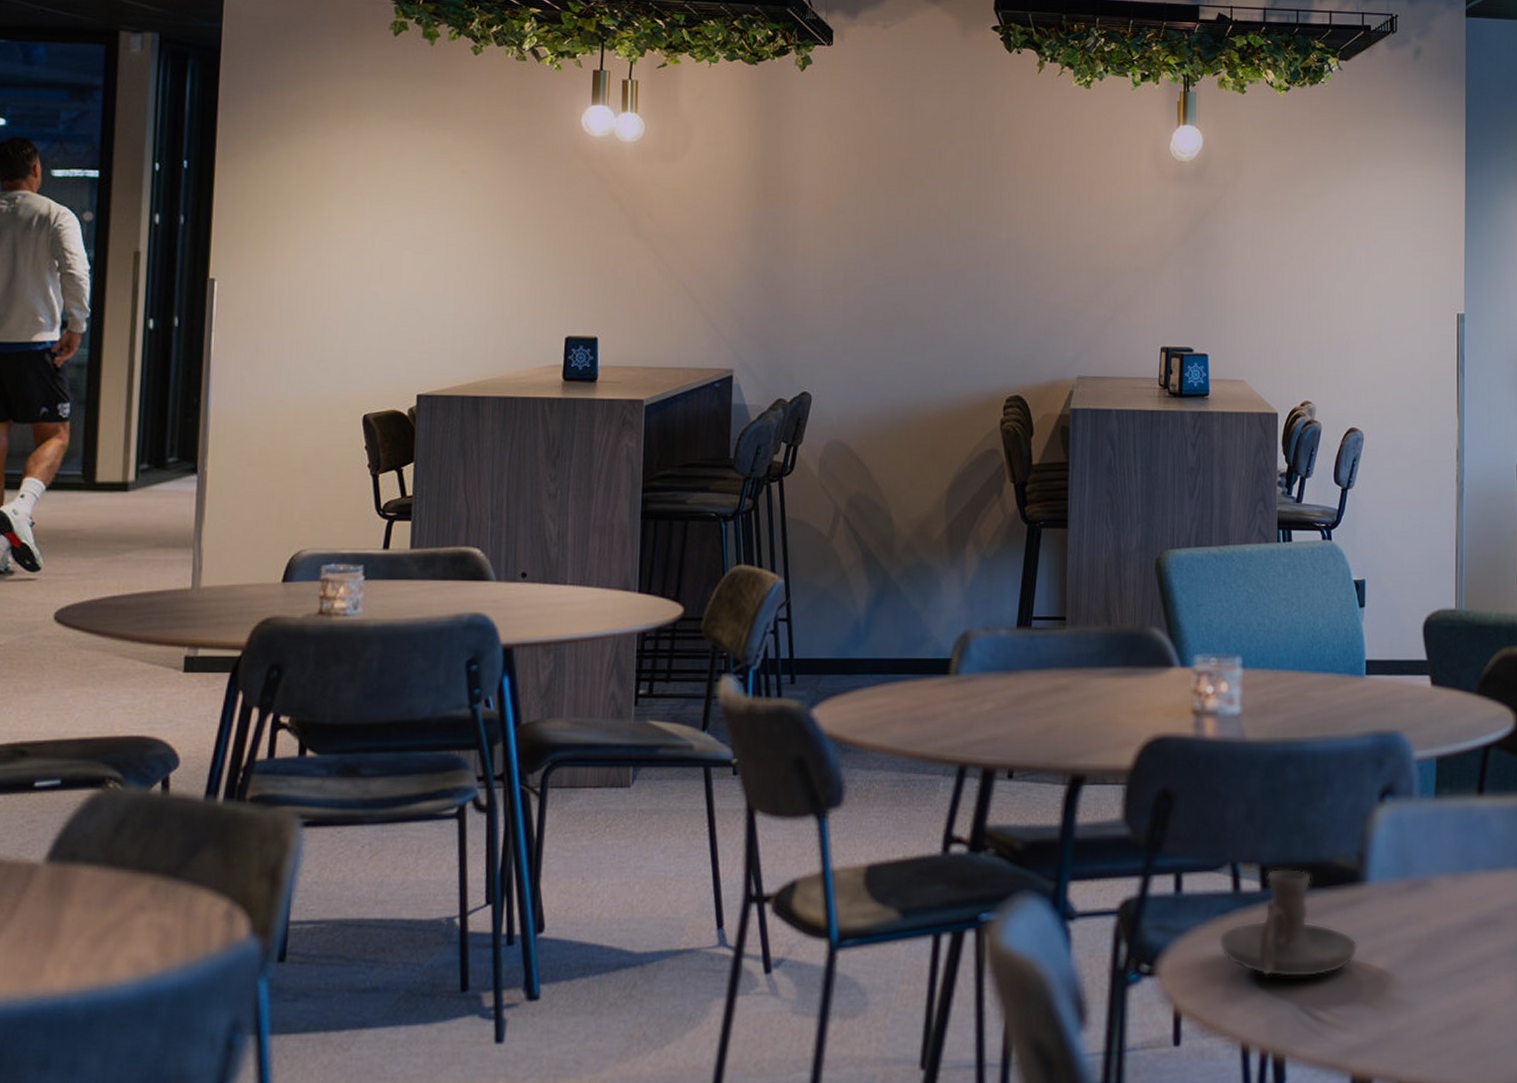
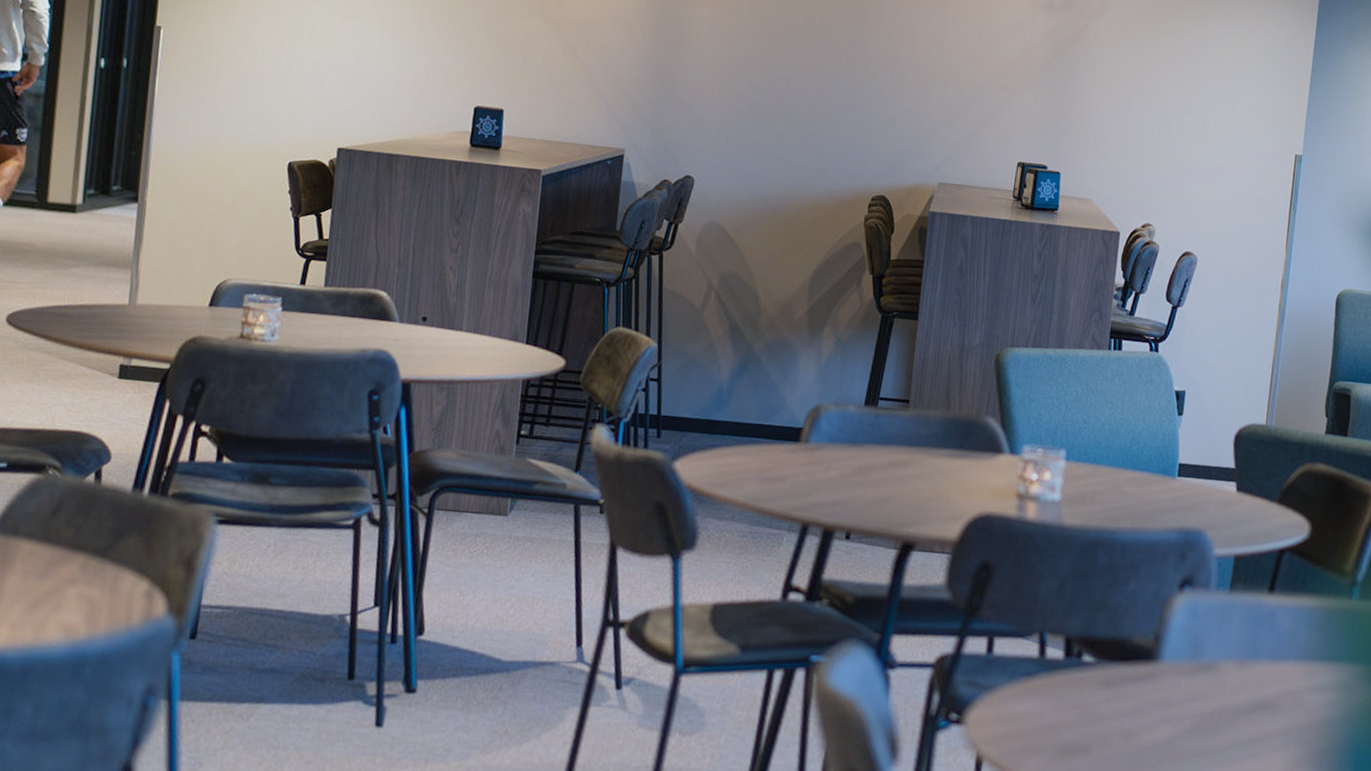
candle holder: present [1218,868,1358,978] -> none [1021,640,1147,739]

